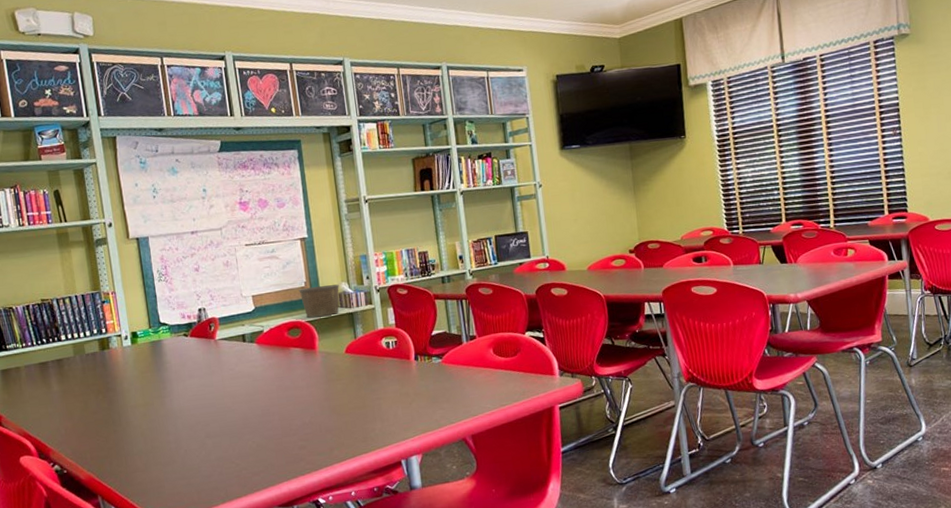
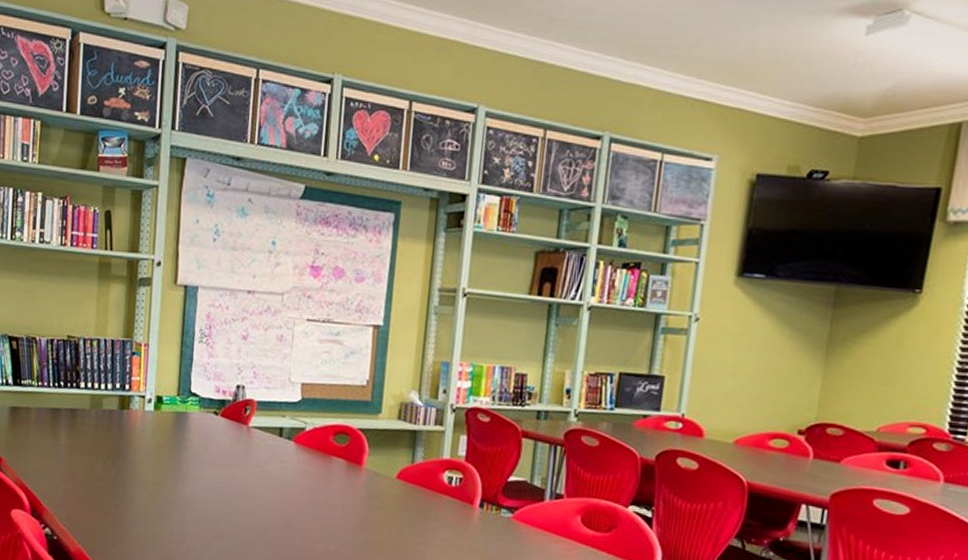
basket: present [299,284,340,318] -> none [357,387,409,429]

